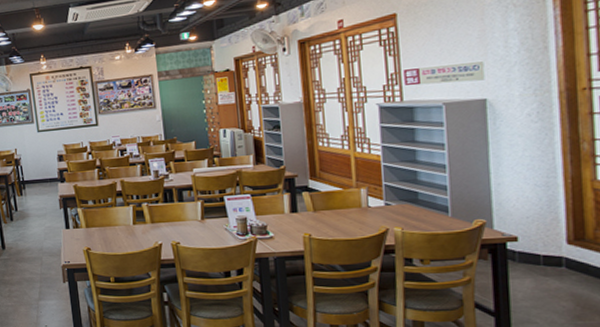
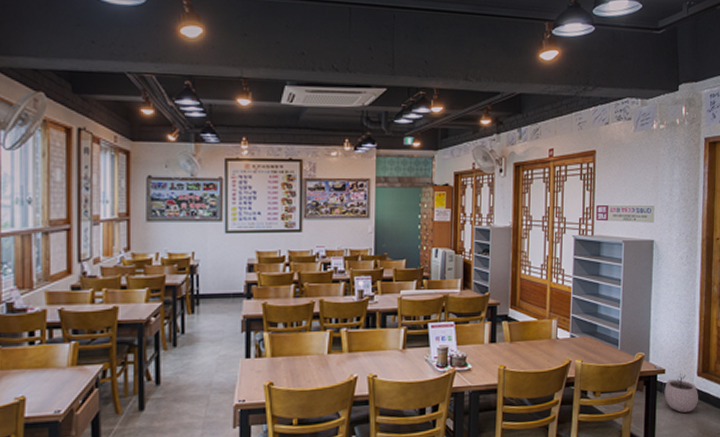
plant pot: none [518,240,571,284] -> present [664,373,698,413]

